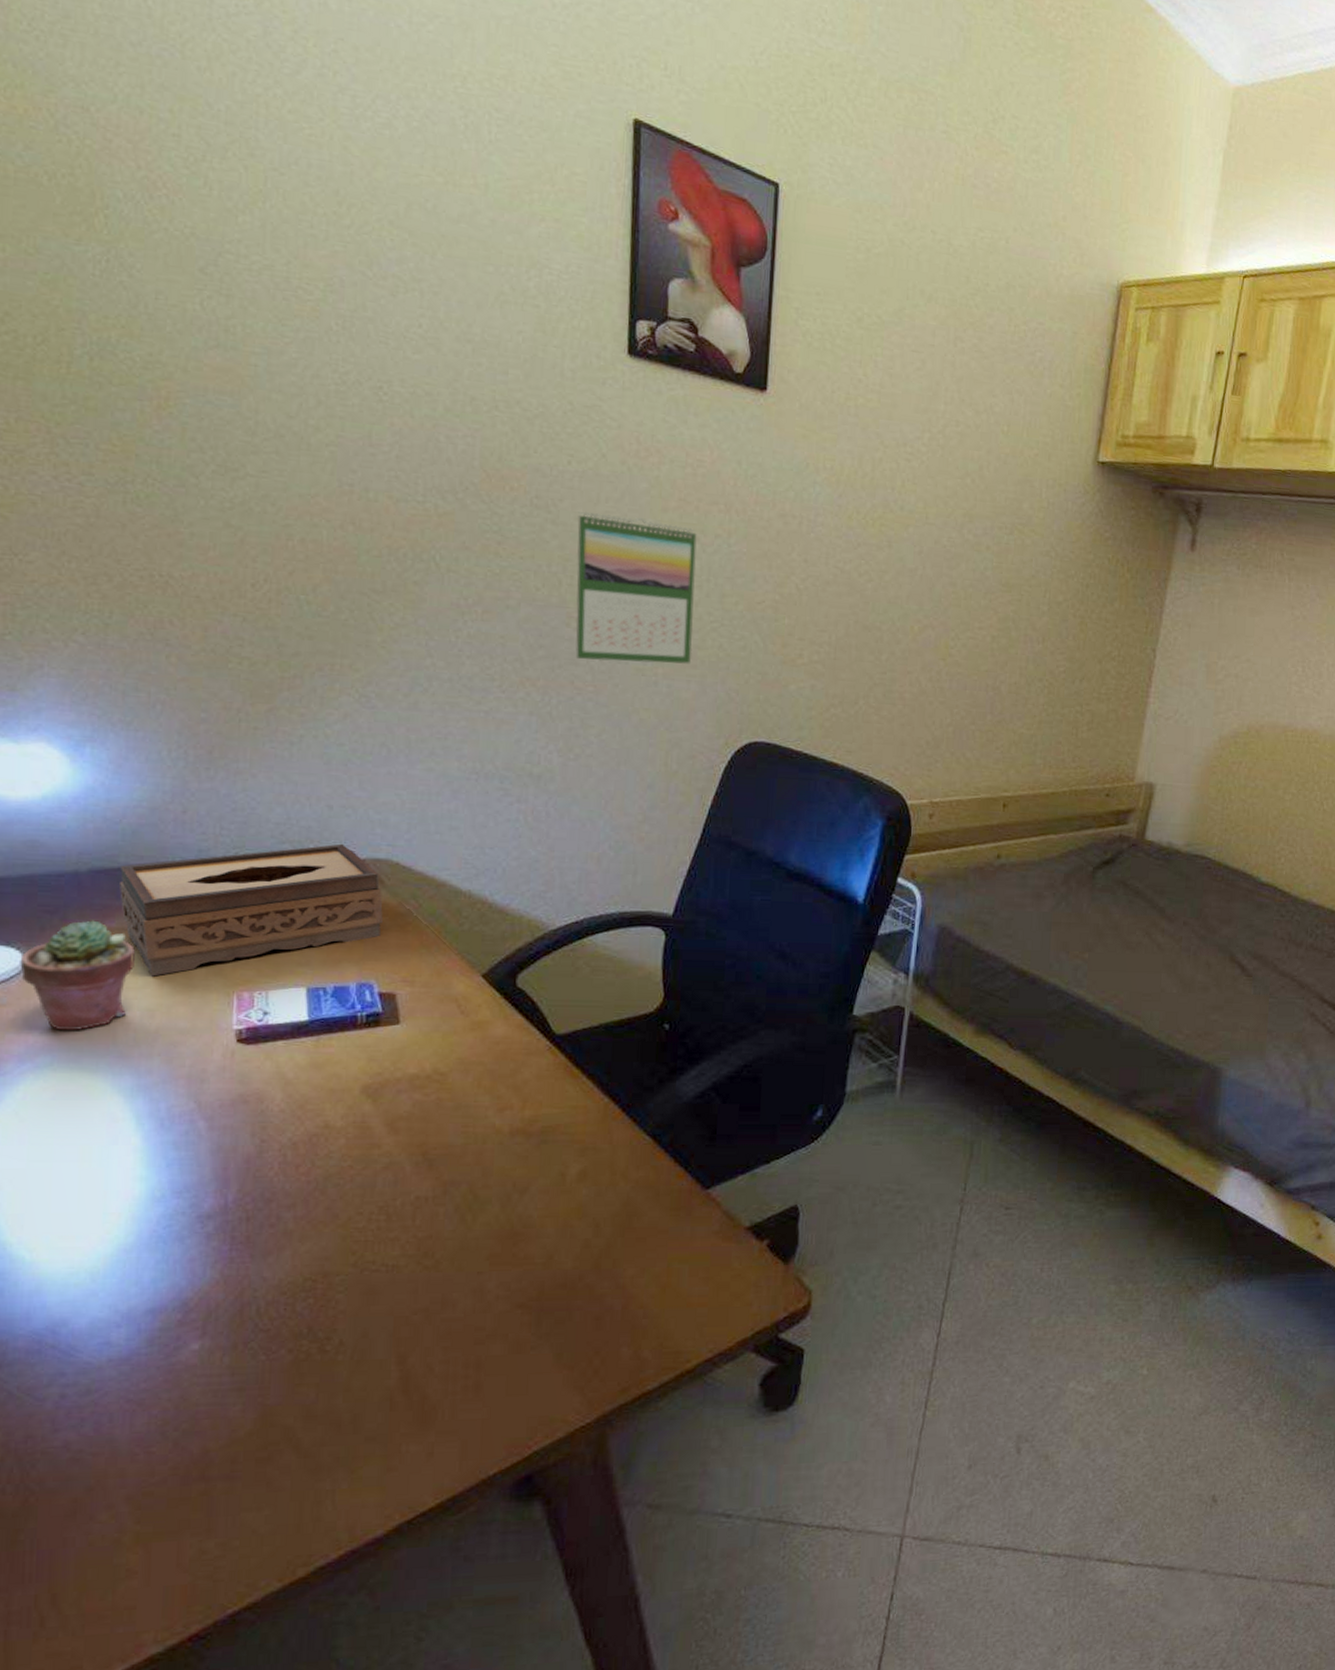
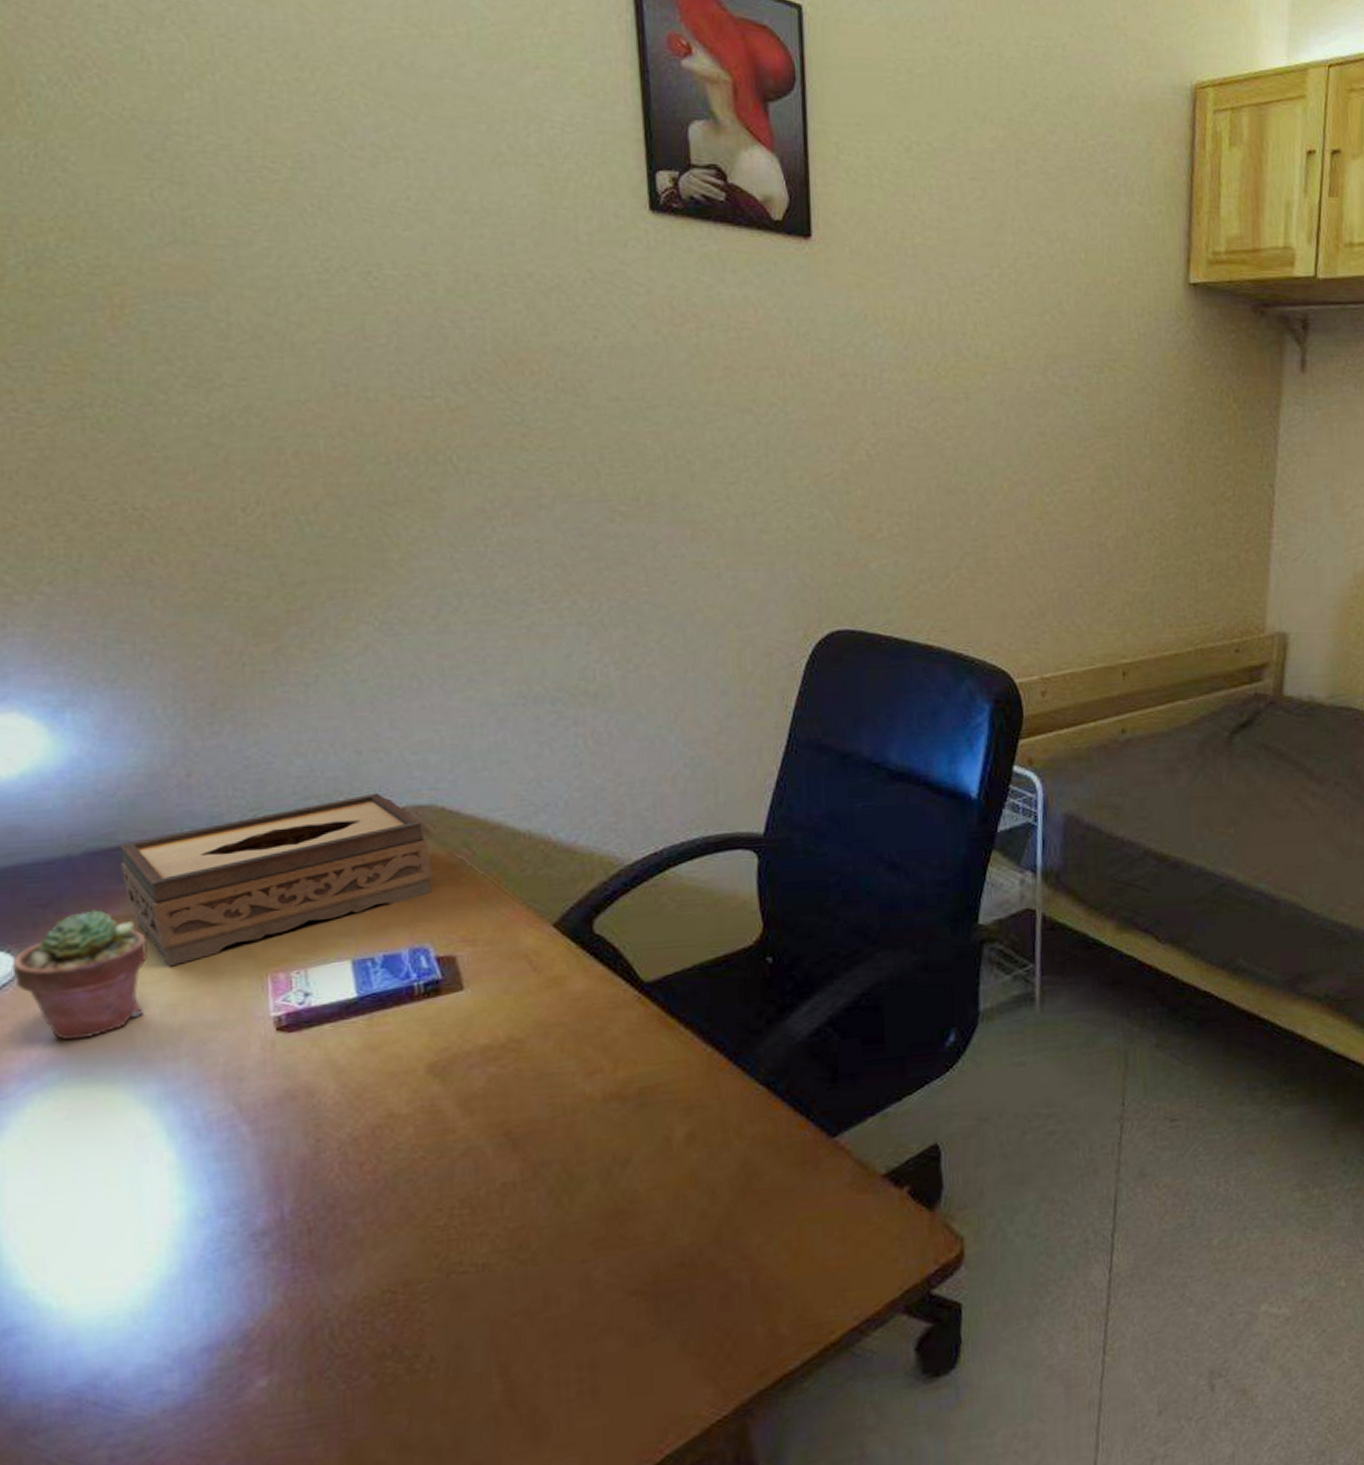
calendar: present [575,511,697,664] -> none [611,390,757,558]

